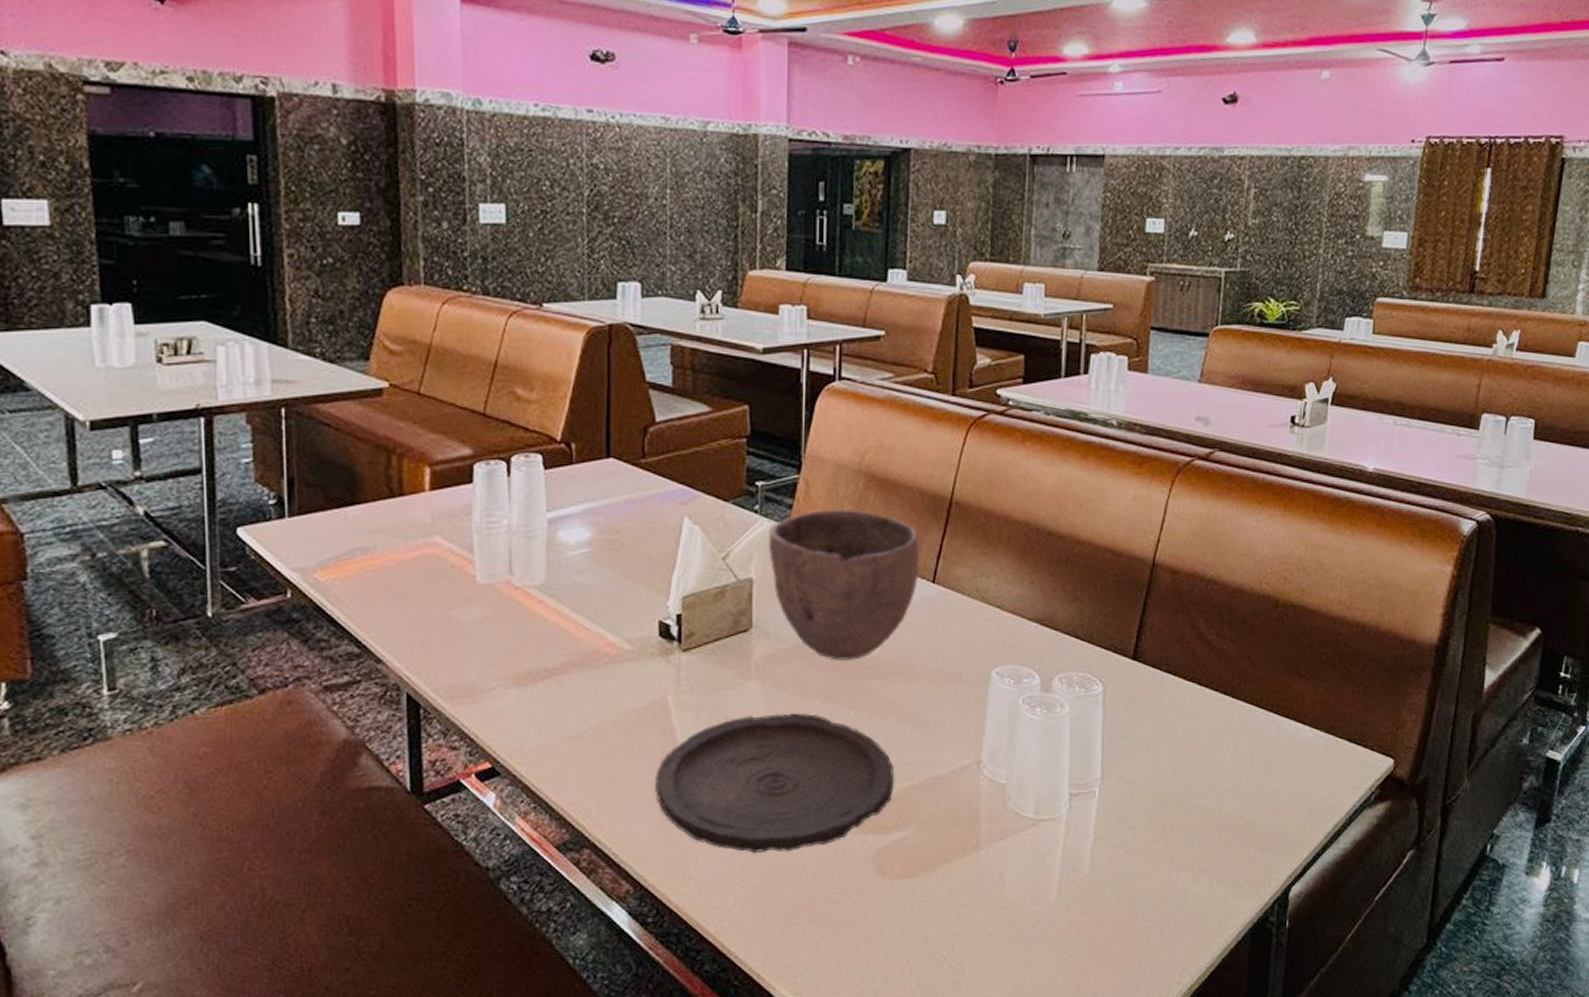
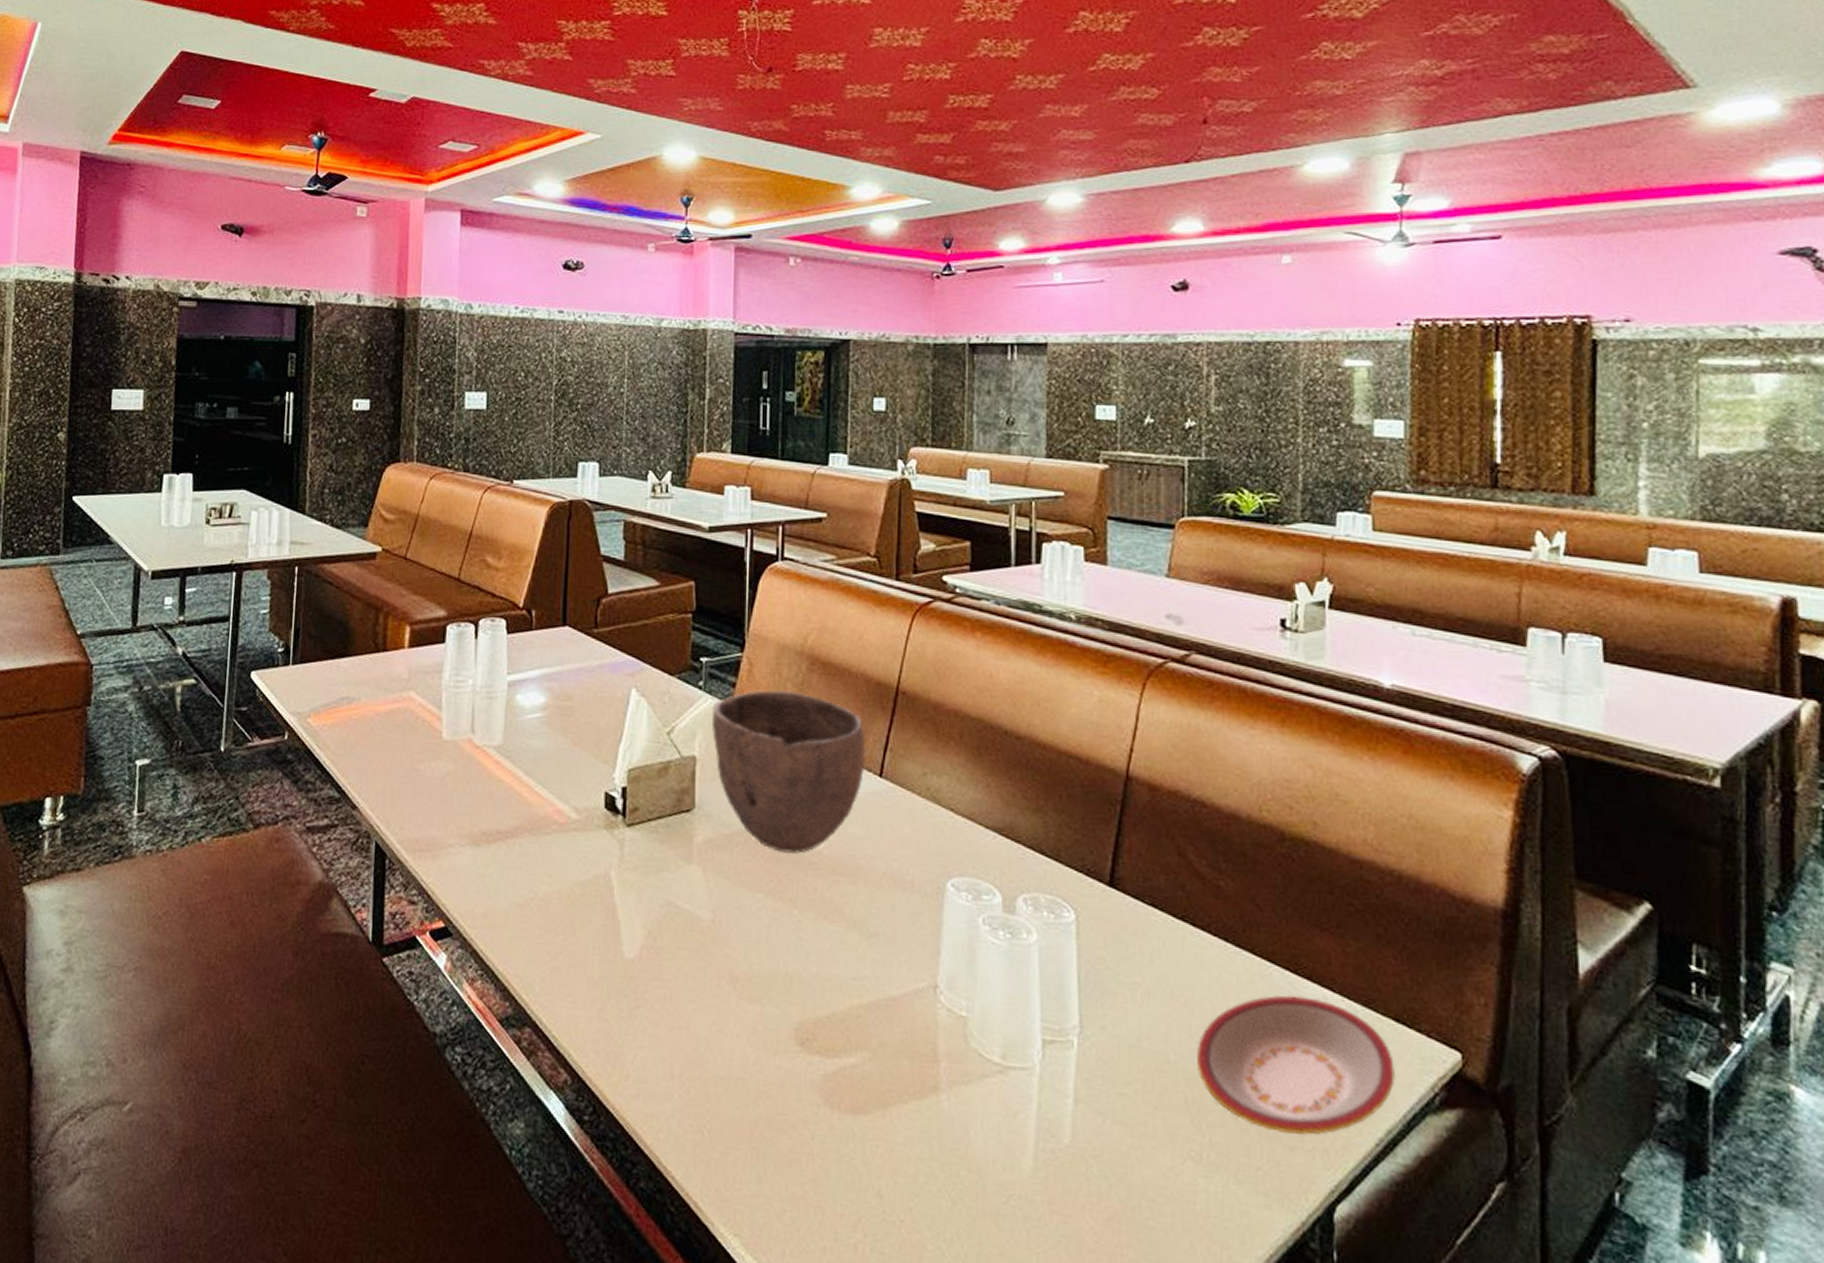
plate: present [655,713,895,854] -> none [596,903,842,1063]
plate: none [1194,731,1345,839] -> present [1196,995,1395,1136]

